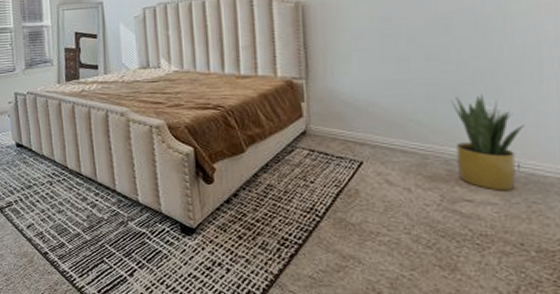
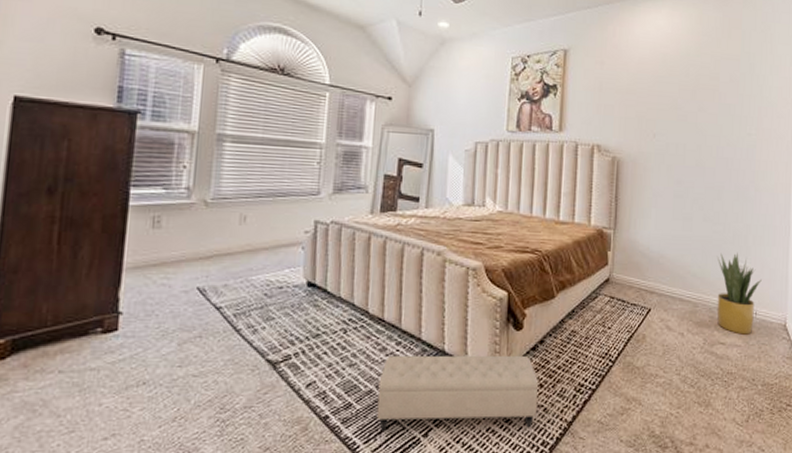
bench: none [84,205,239,277] -> present [376,356,539,431]

